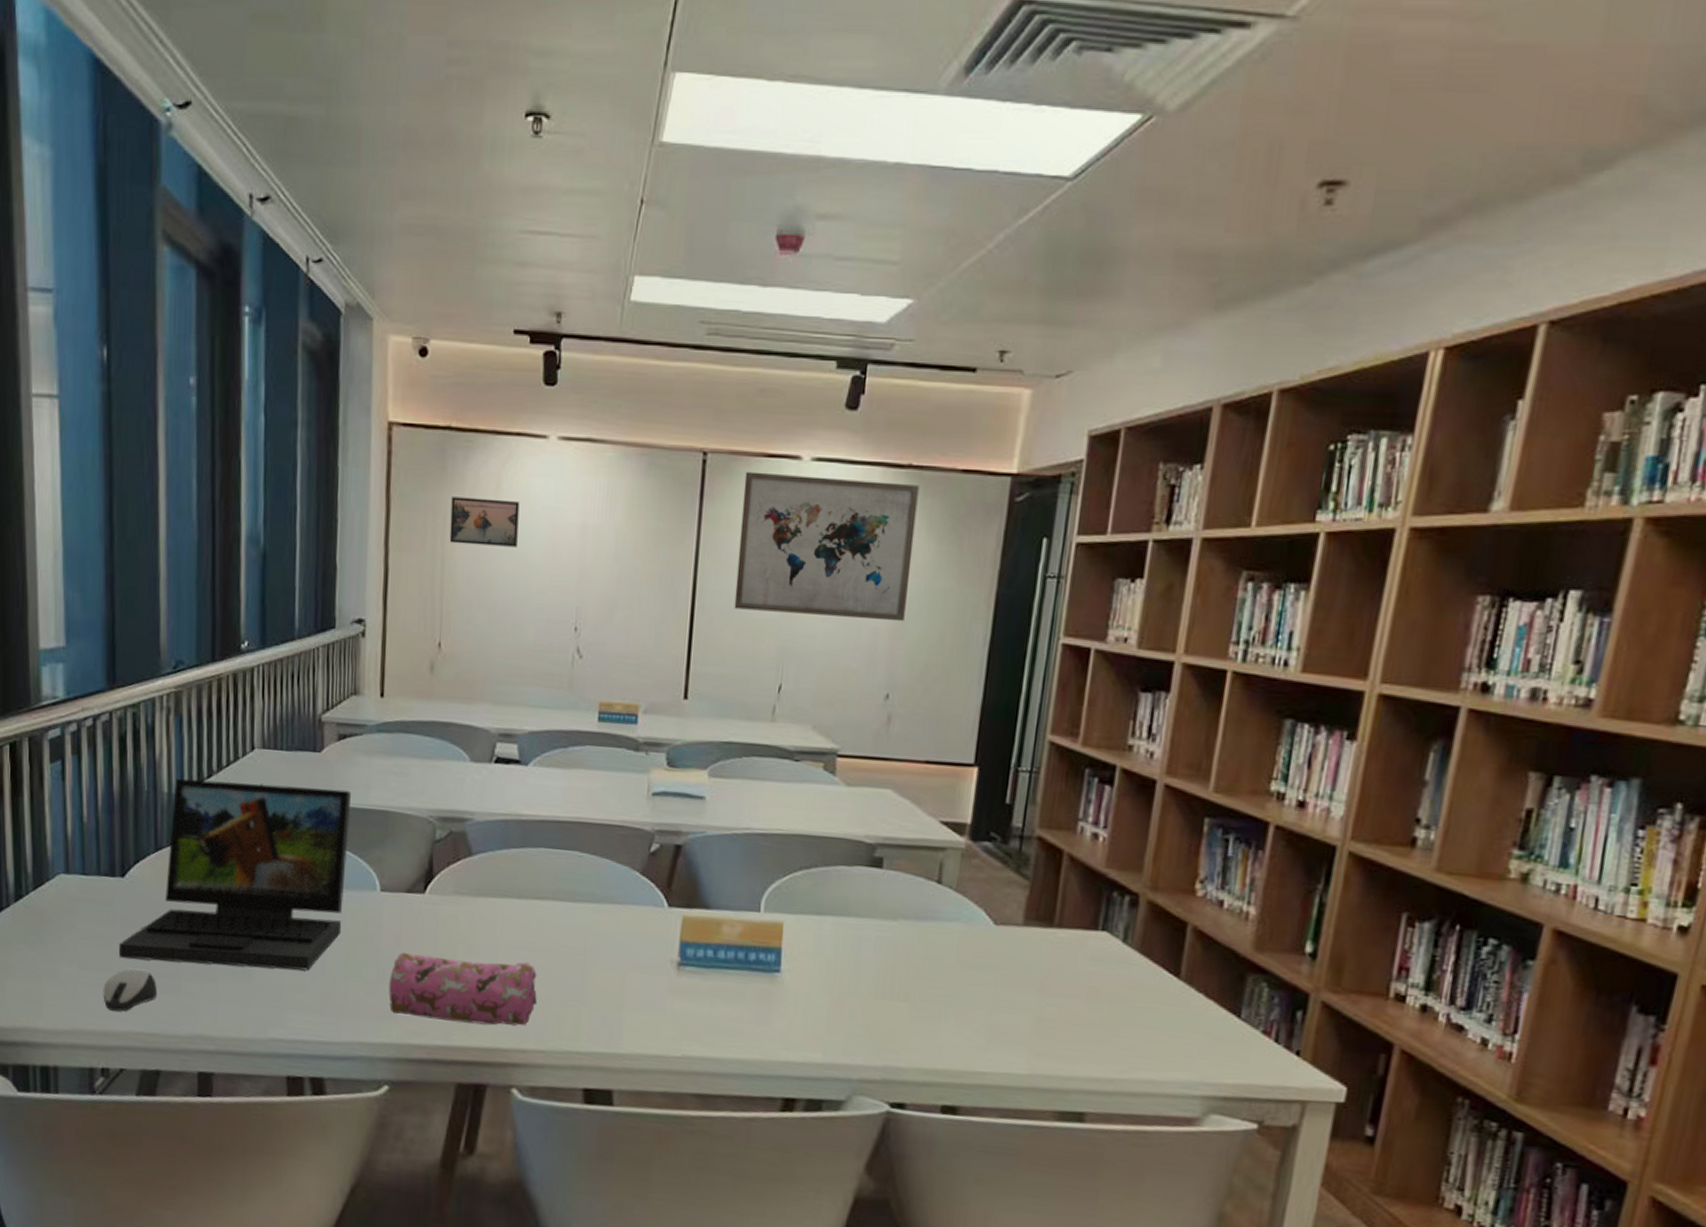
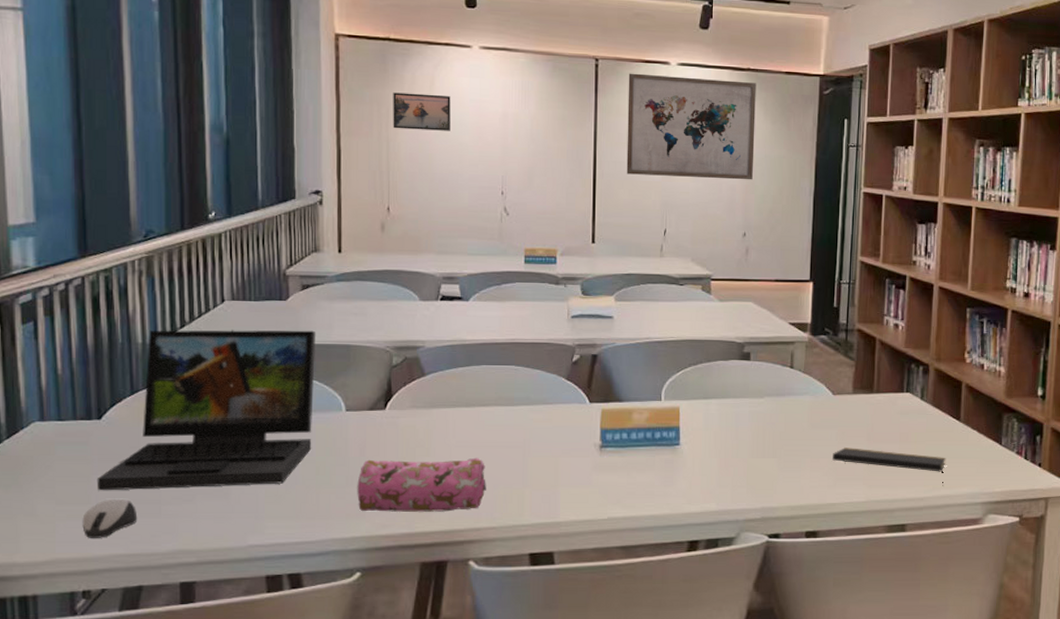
notepad: none [987,998,1154,1067] -> present [832,447,946,486]

